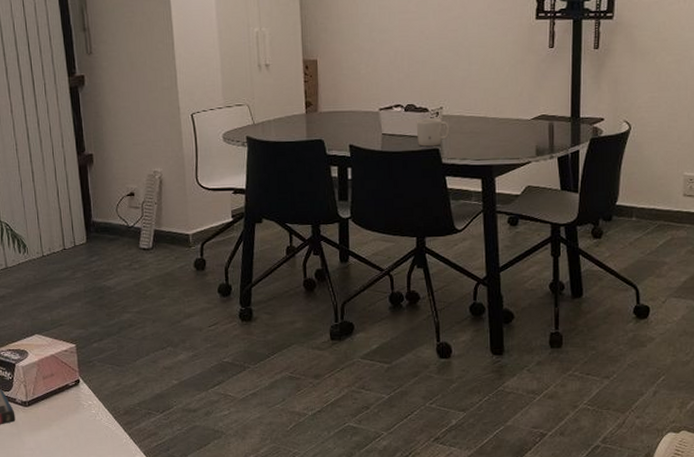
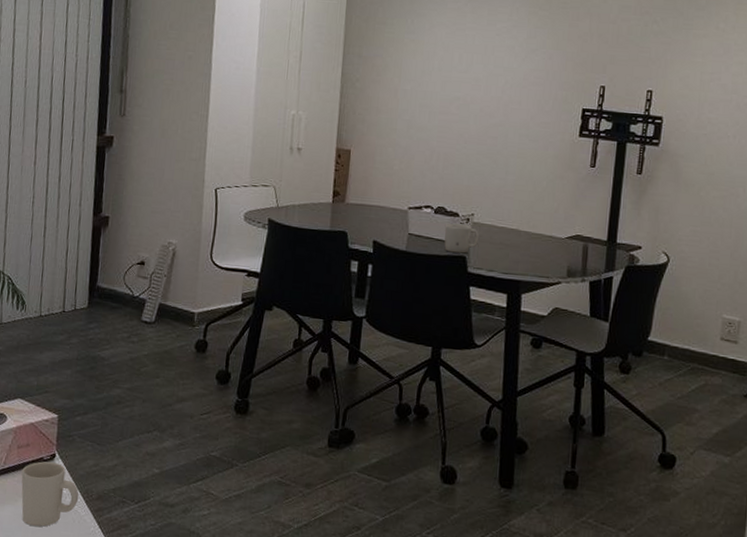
mug: none [50,387,108,446] -> present [21,461,79,527]

